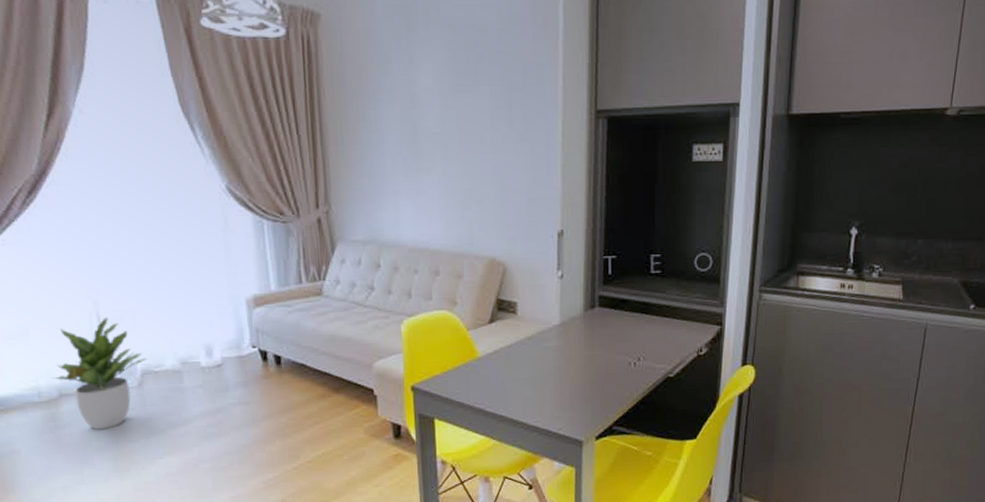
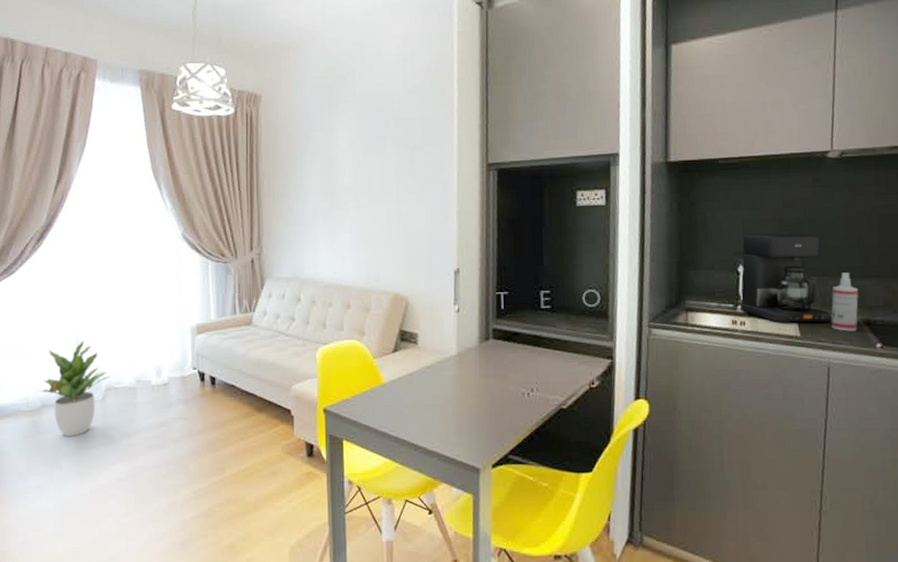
coffee maker: none [848,193,934,286] -> present [739,232,832,323]
spray bottle: none [932,235,960,294] -> present [831,272,859,332]

